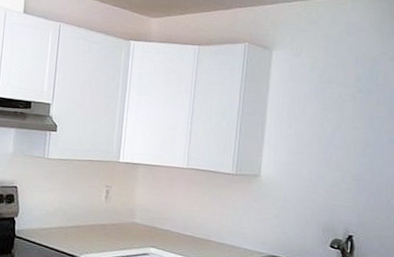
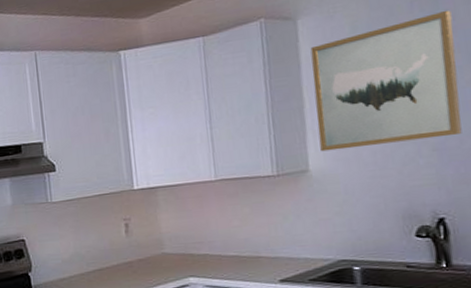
wall art: none [272,71,383,171] -> present [310,10,462,152]

